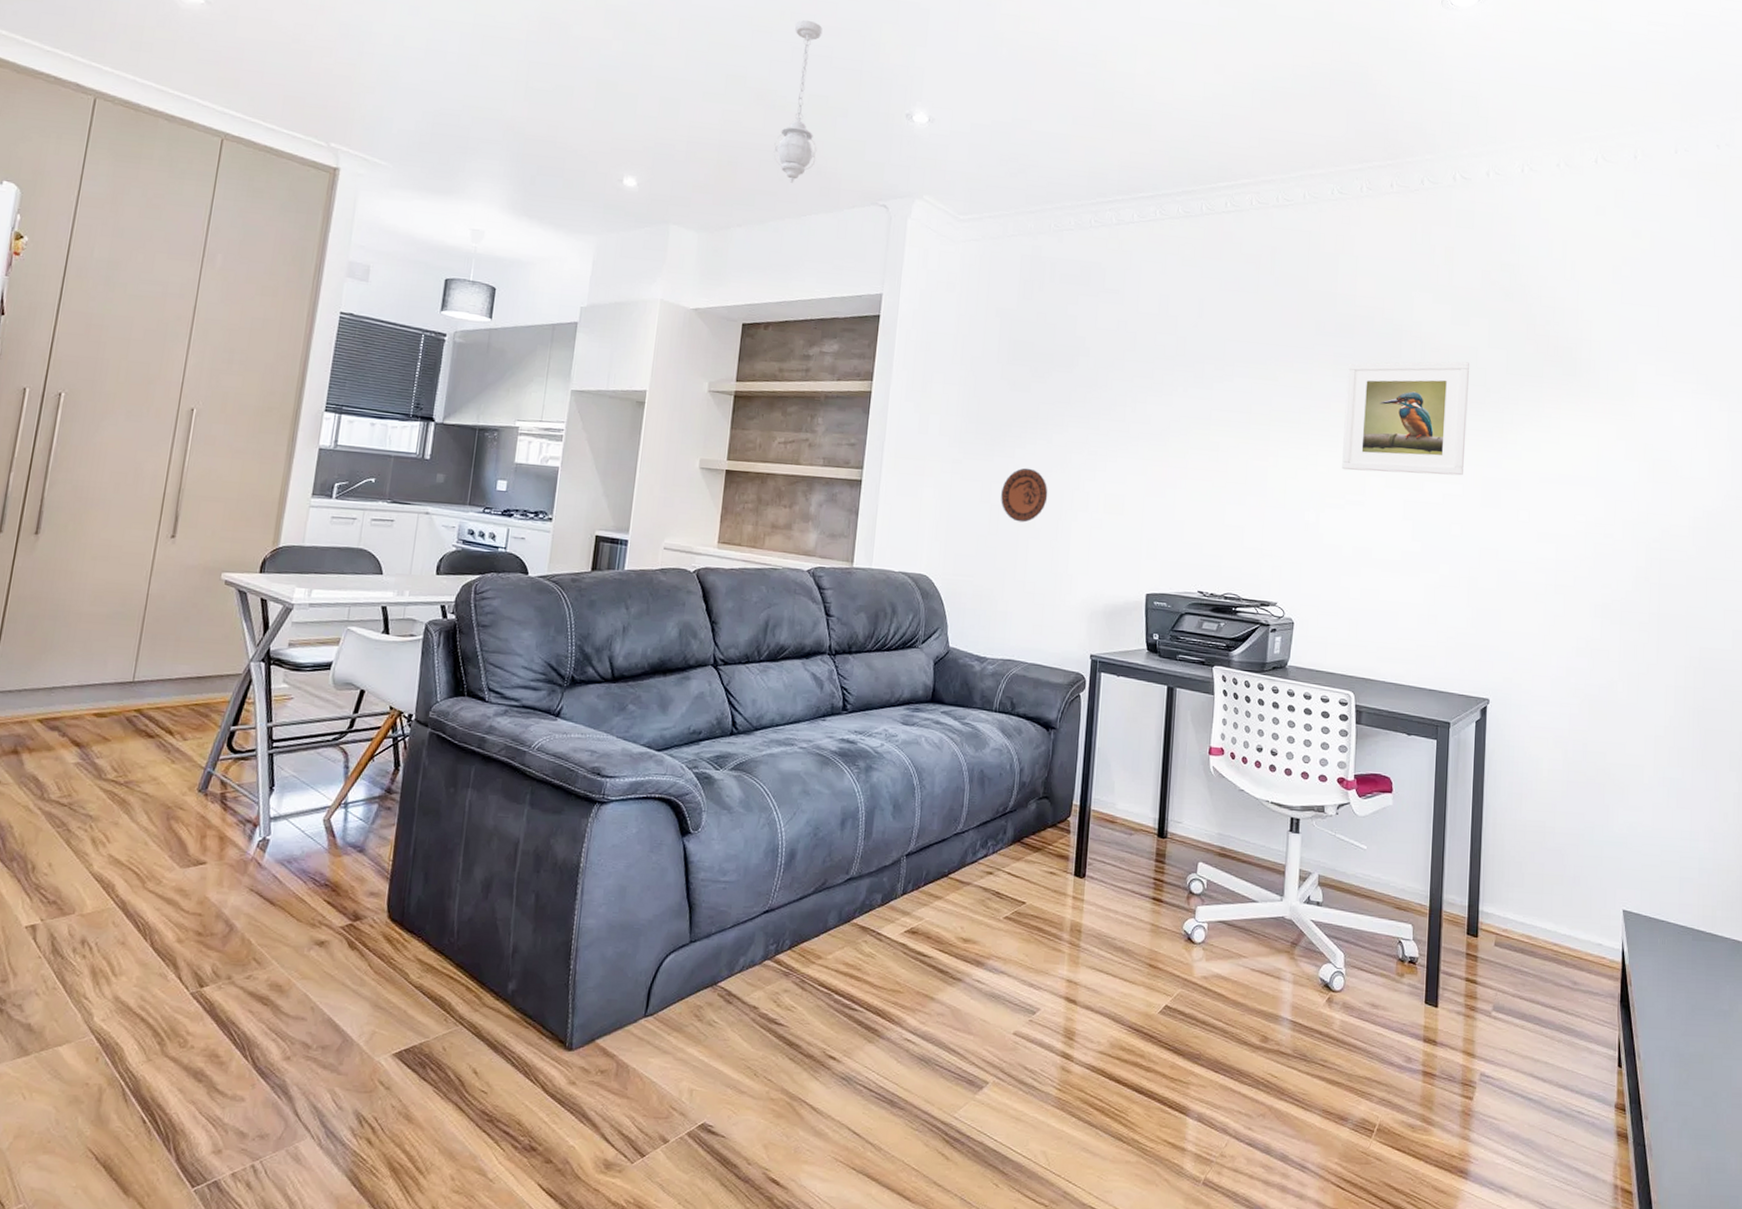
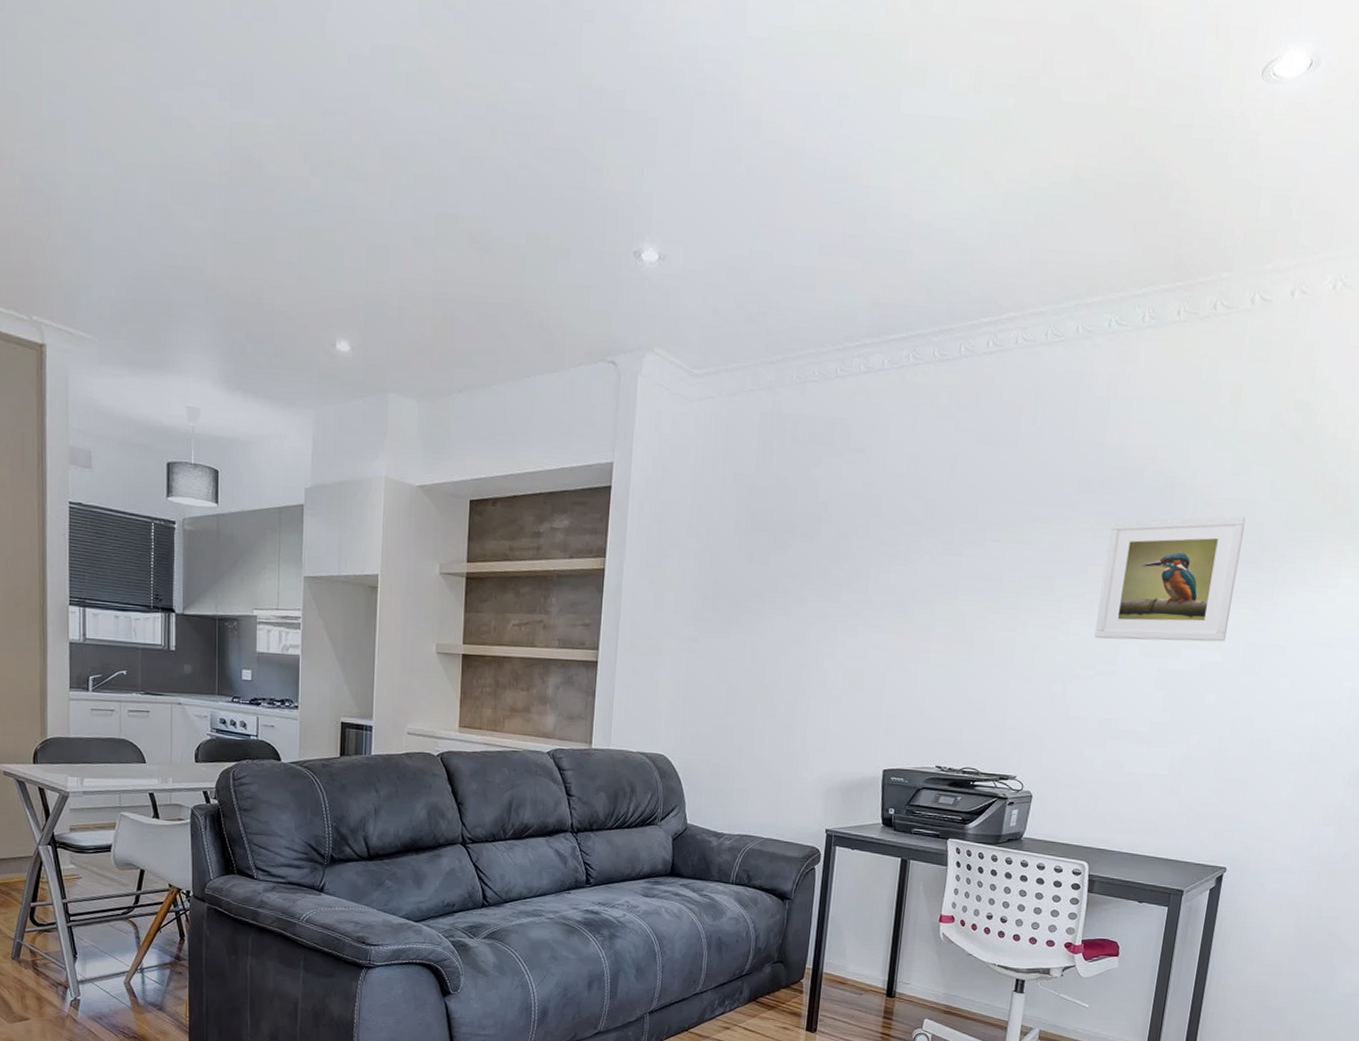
pendant light: present [773,20,823,183] -> none [492,141,539,340]
decorative plate: present [1001,467,1048,523] -> none [738,644,786,701]

